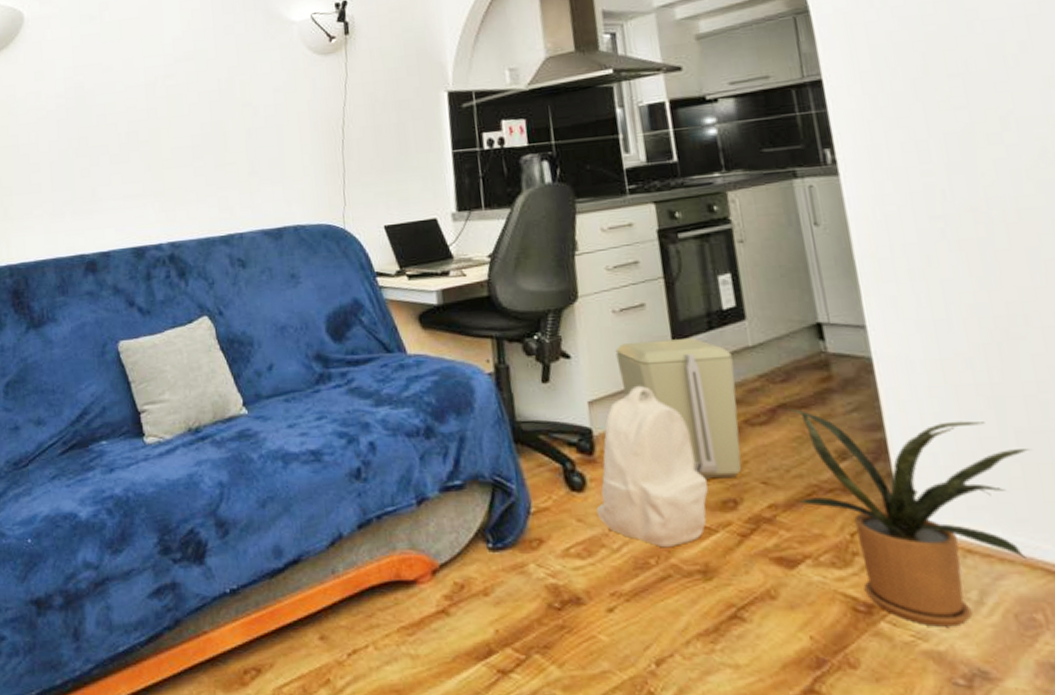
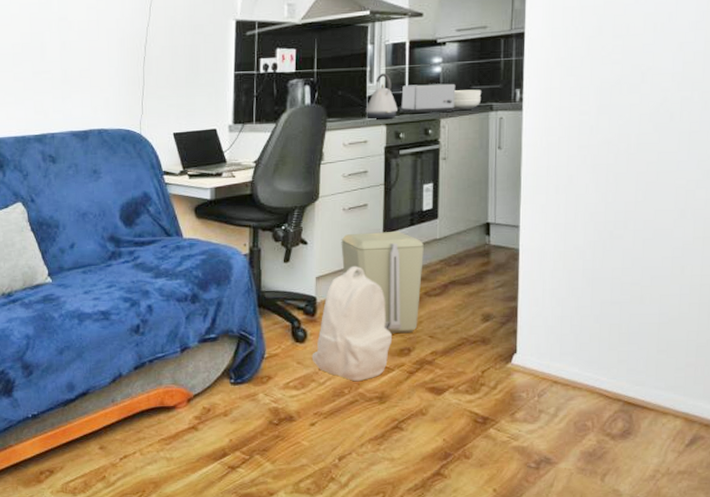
kettle: none [624,139,667,197] -> present [365,73,397,120]
toaster: none [669,146,743,187] -> present [401,83,456,114]
bowl: none [739,152,779,181] -> present [452,89,482,111]
house plant: present [784,407,1031,627] -> none [451,283,608,431]

